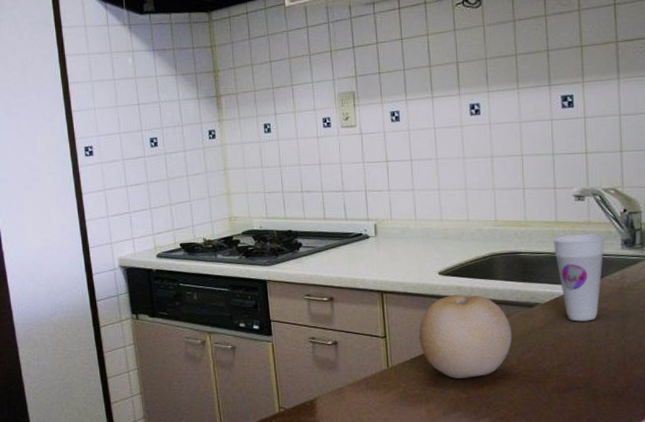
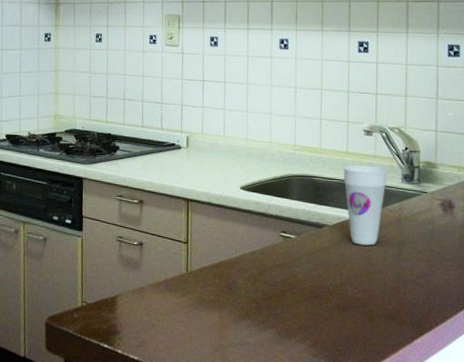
fruit: present [419,294,513,379] -> none [218,209,302,289]

